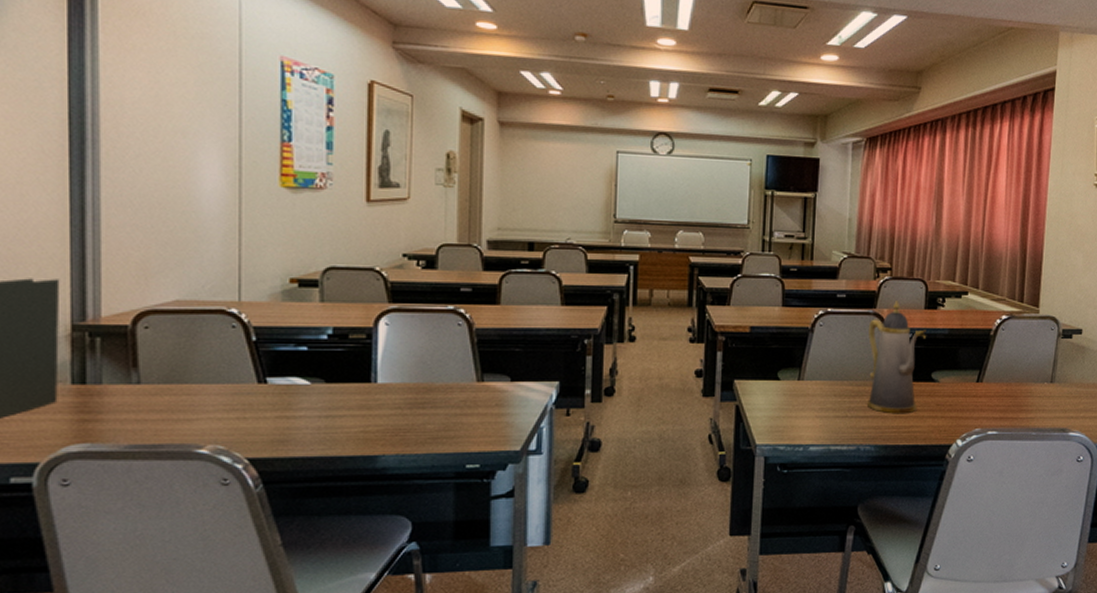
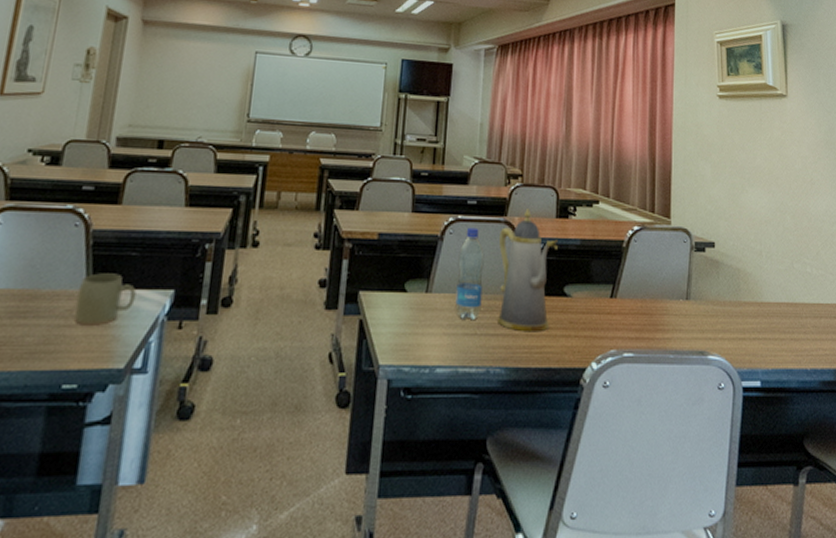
mug: none [468,368,524,414] -> present [75,273,136,326]
bottle: none [826,319,854,405] -> present [455,227,485,321]

